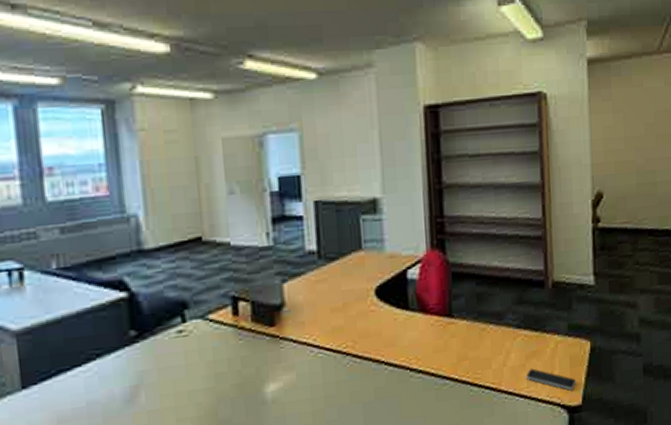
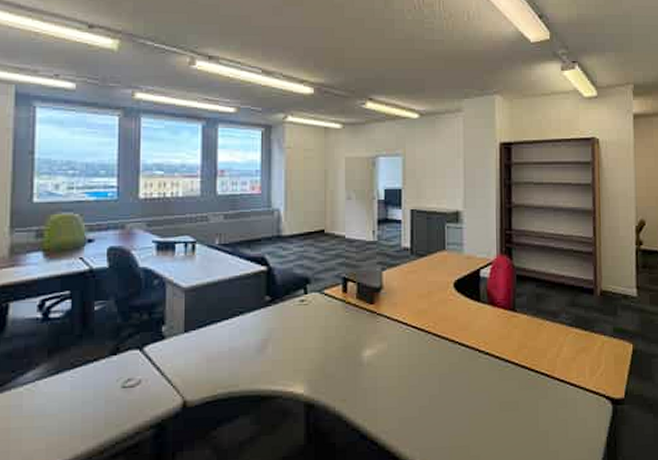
smartphone: present [526,368,577,390] -> none [576,362,620,384]

